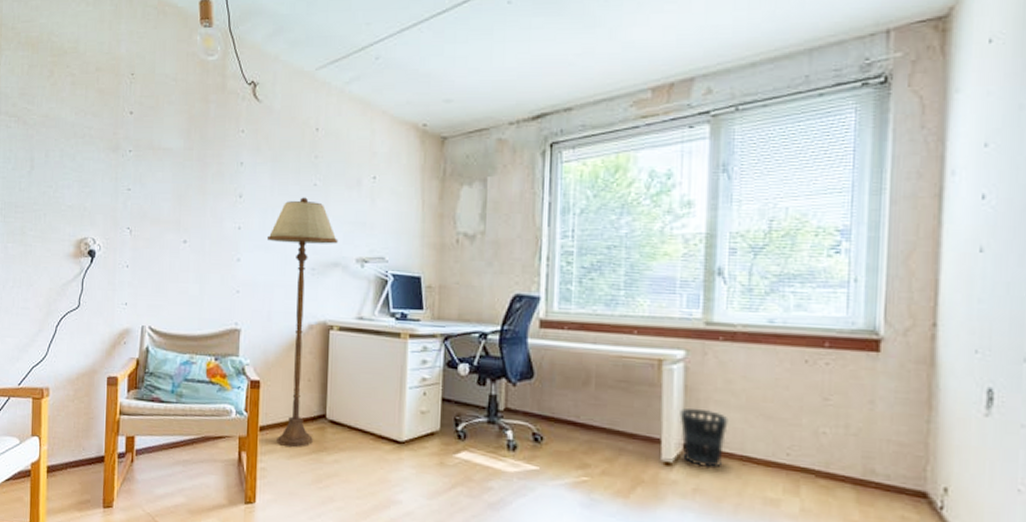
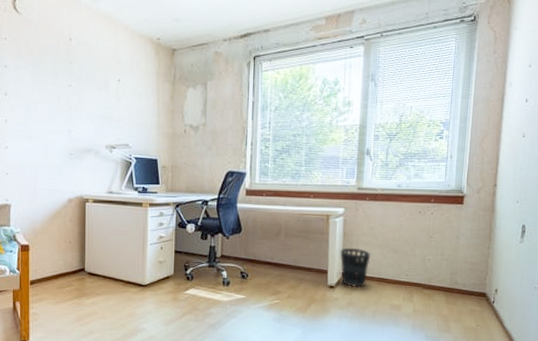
floor lamp: present [268,197,339,448] -> none [31,96,91,296]

